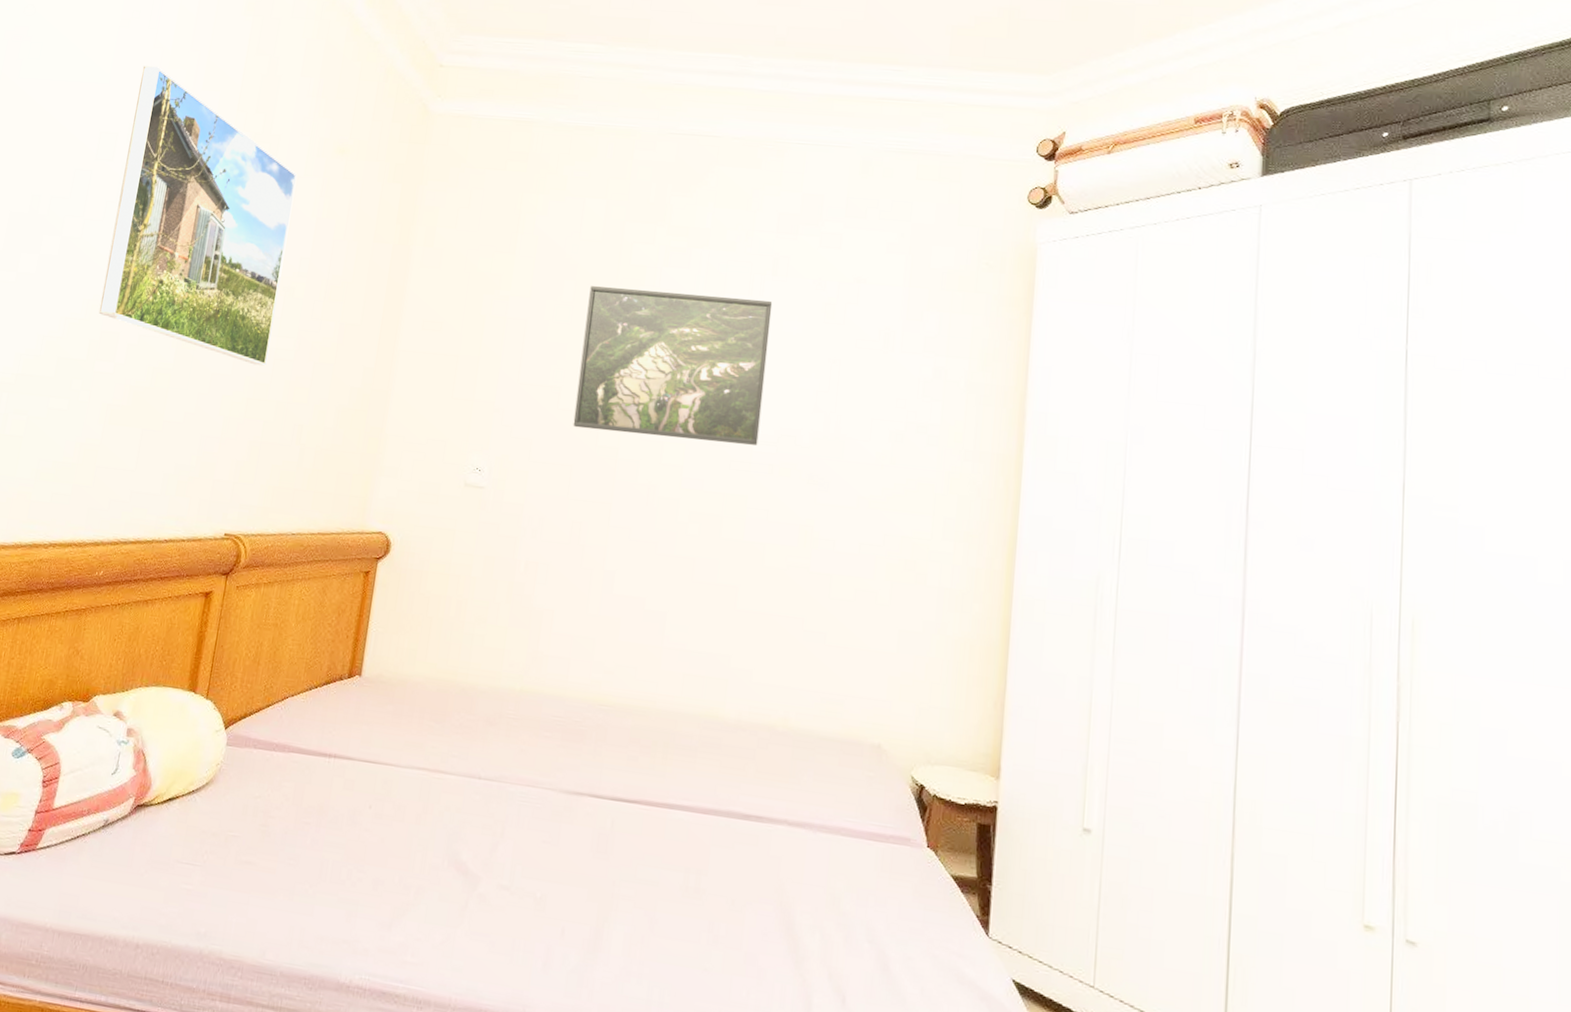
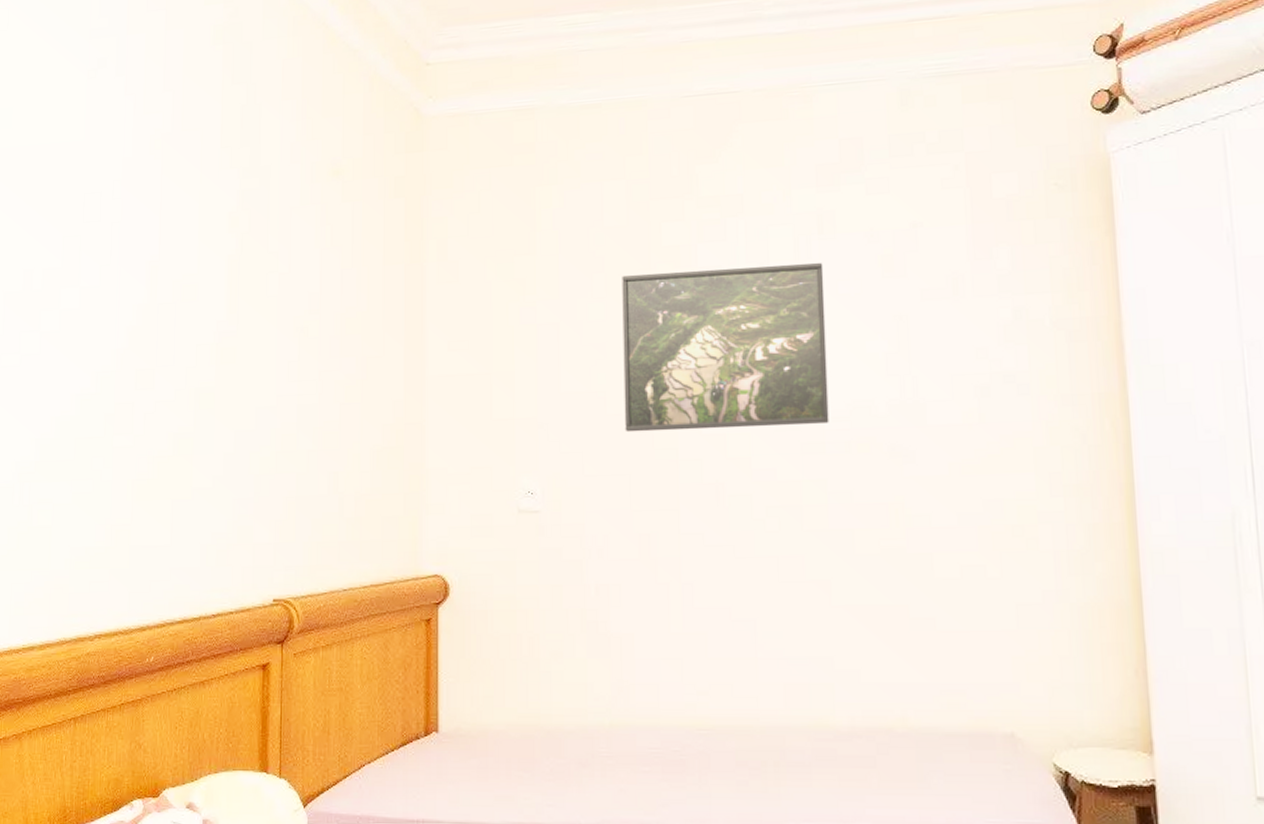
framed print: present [98,66,298,366] -> none [109,114,294,416]

